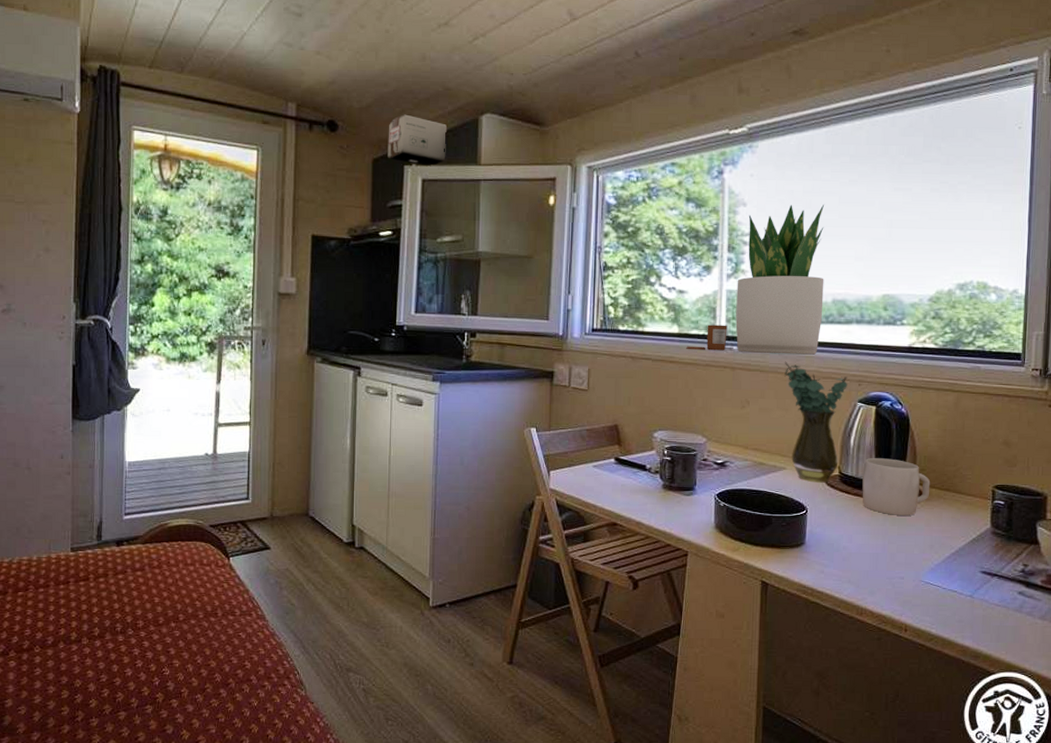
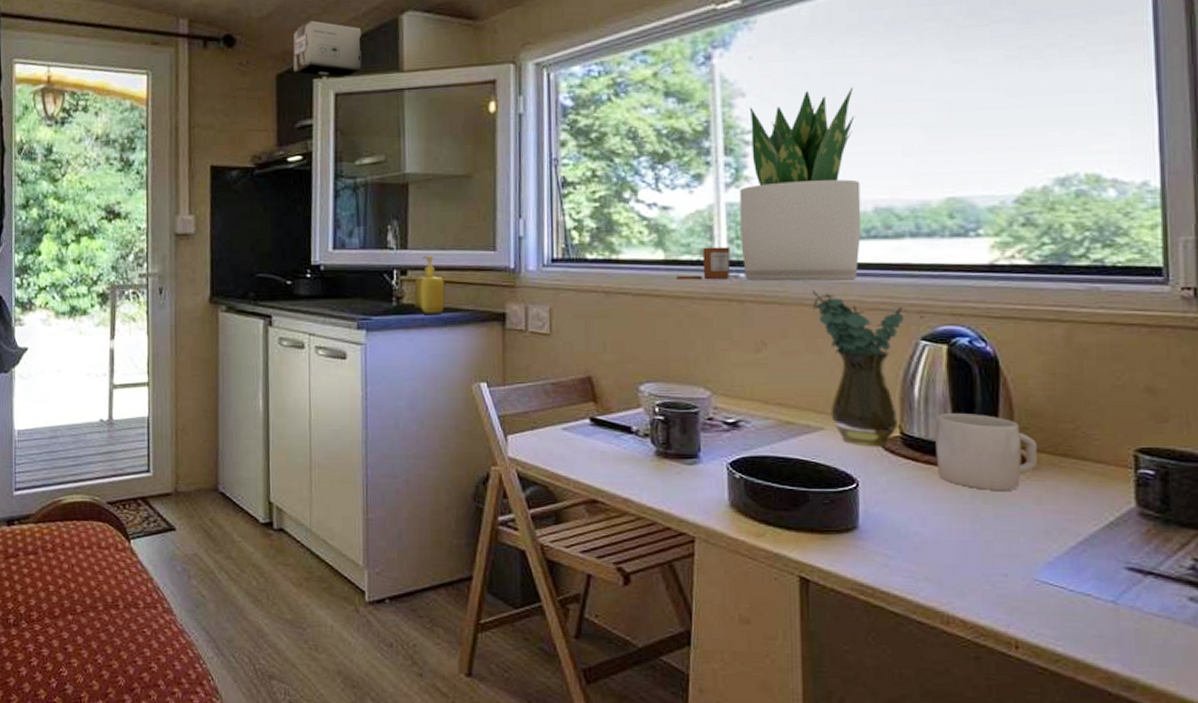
soap dispenser: none [481,322,506,371] -> present [414,256,445,314]

